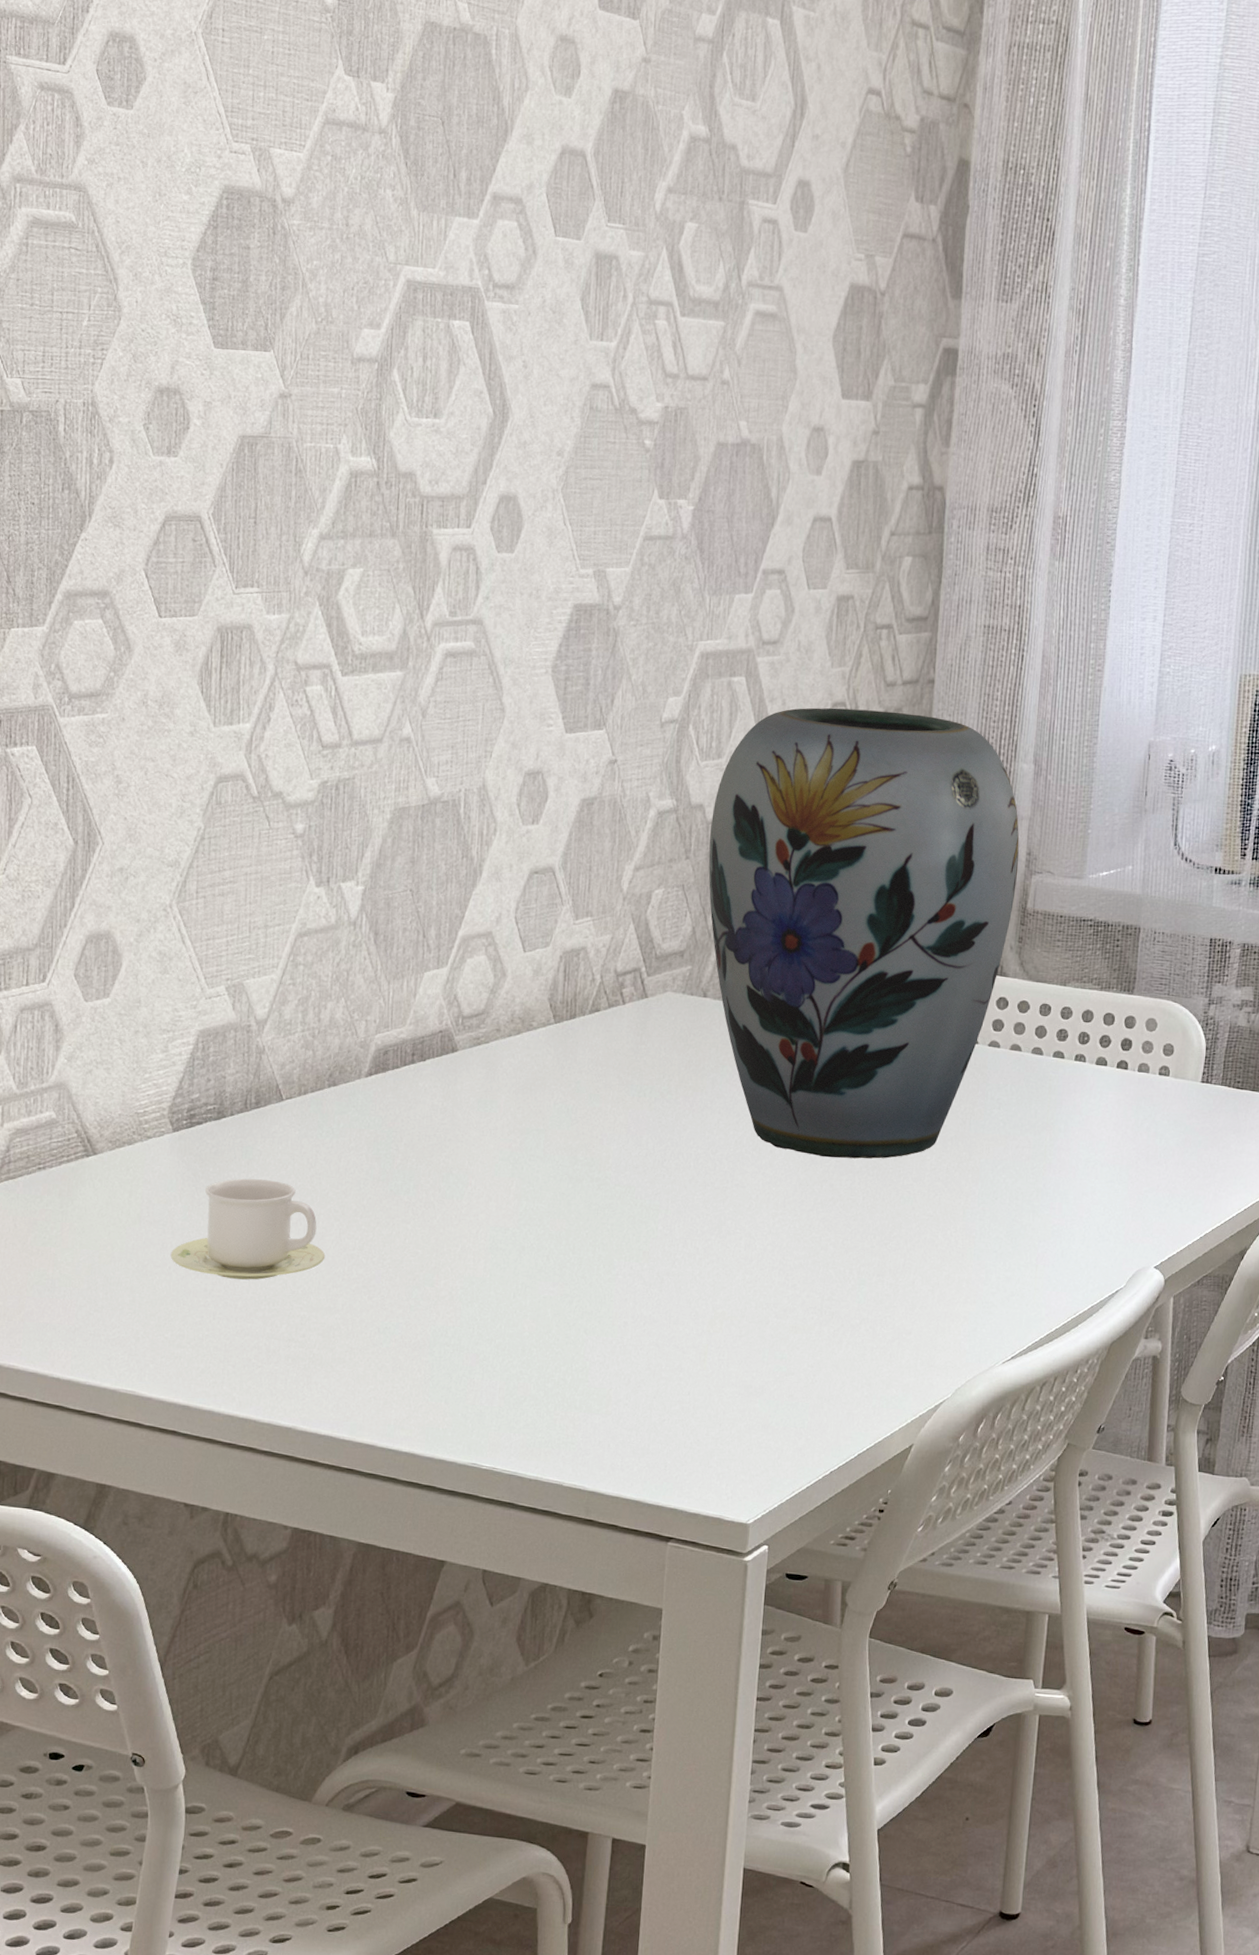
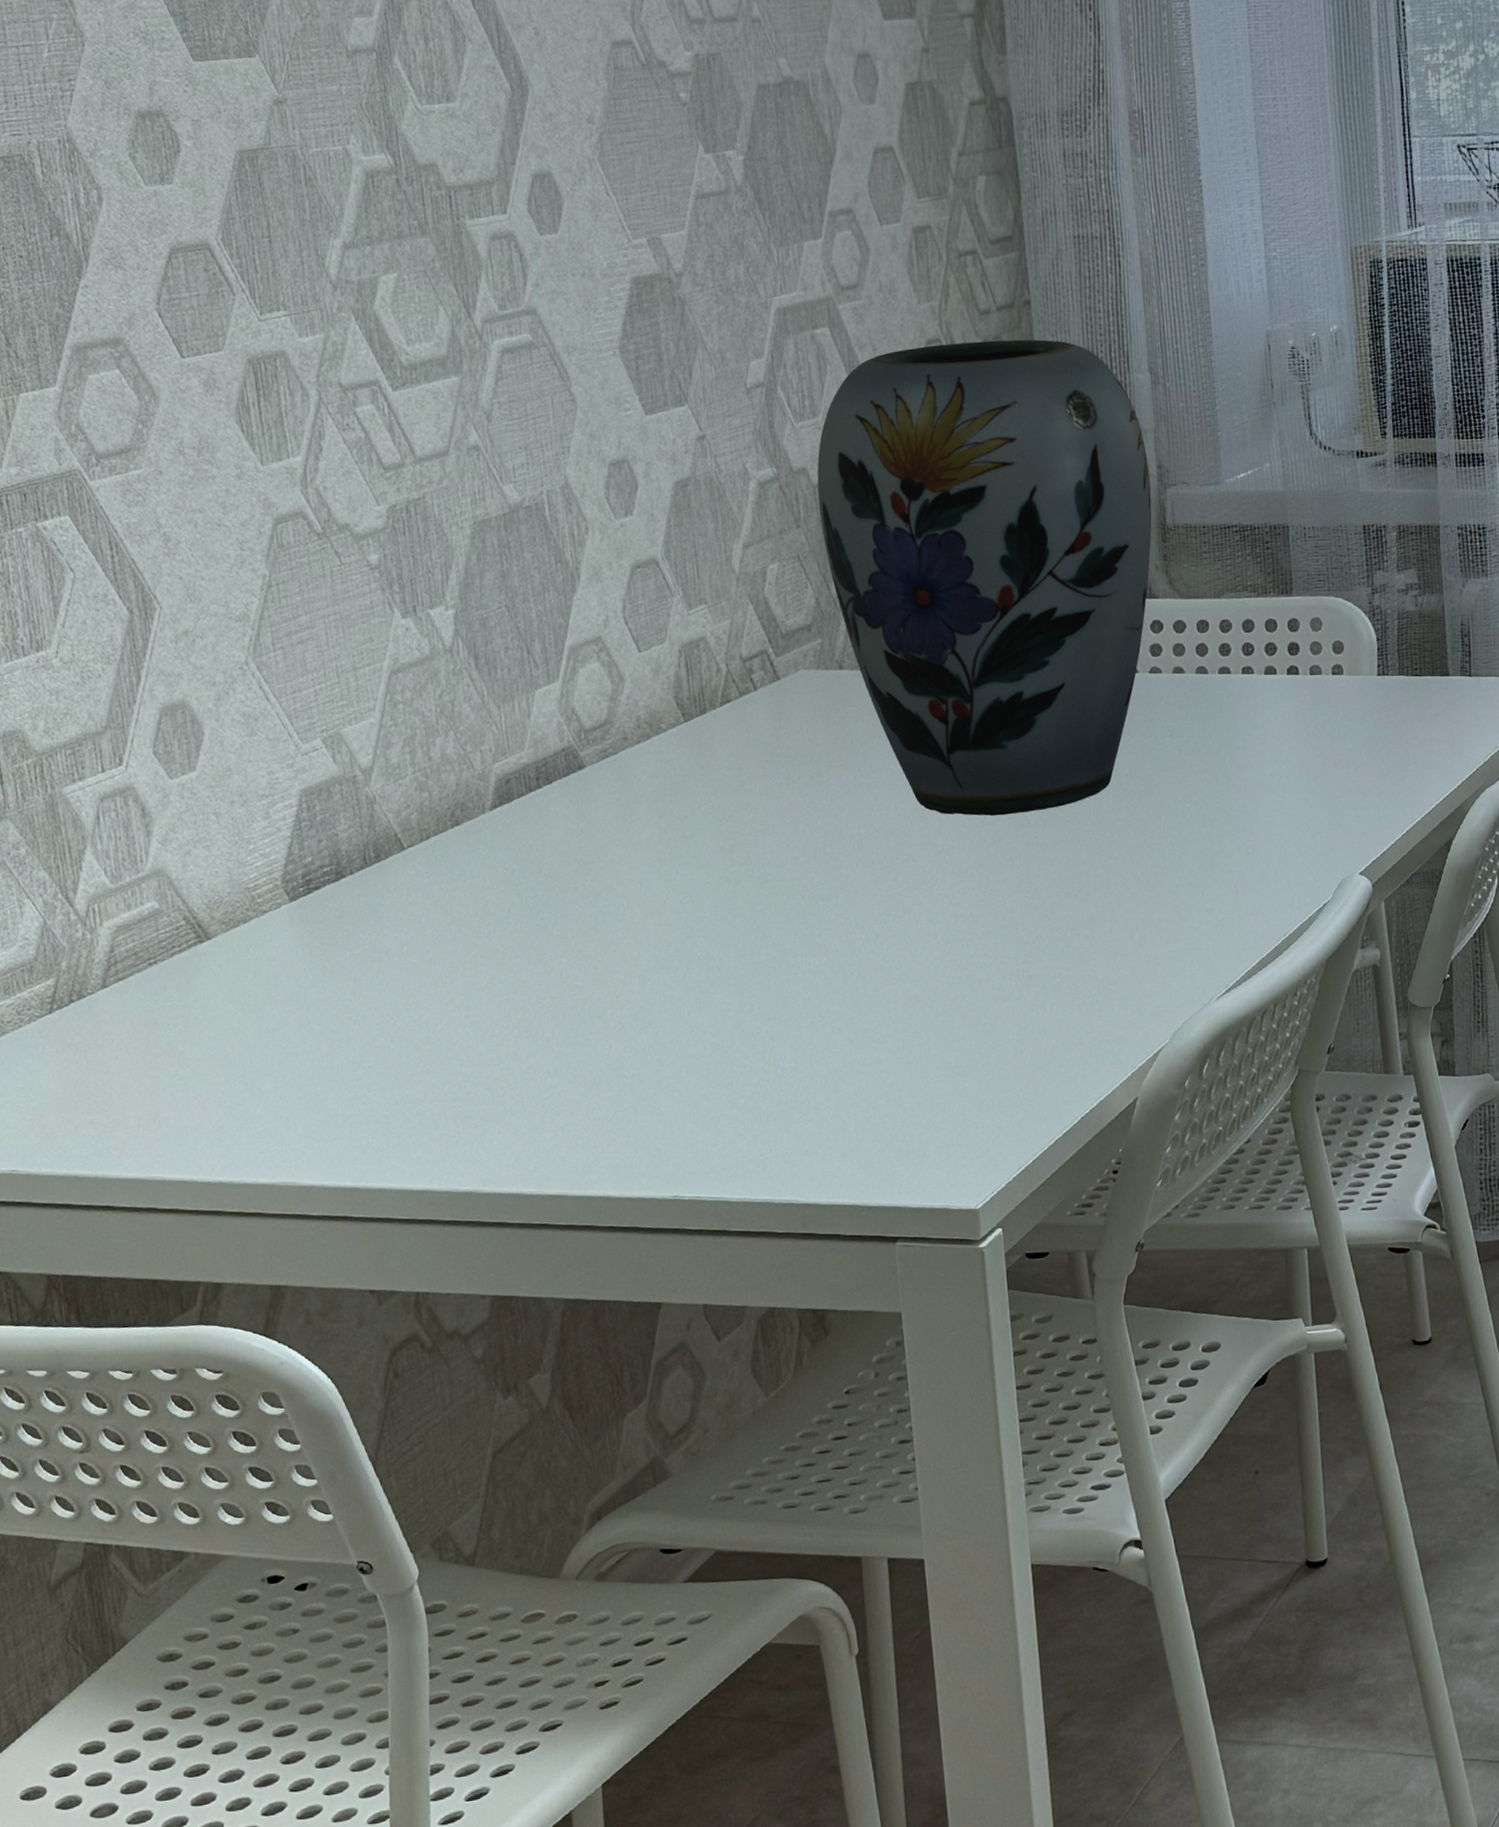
cup and saucer: present [170,1178,326,1280] -> none [309,935,479,1047]

